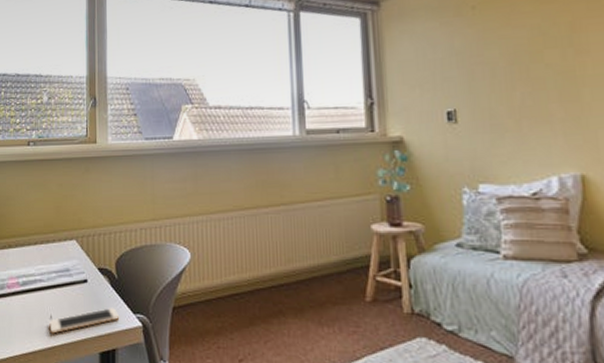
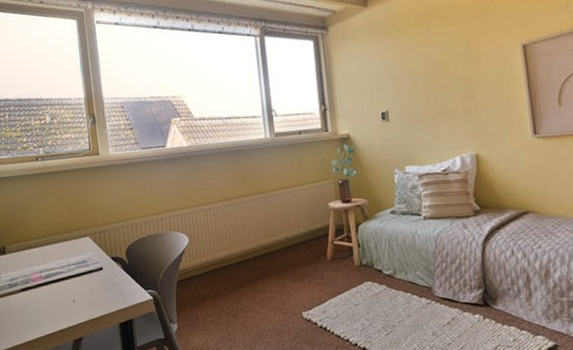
cell phone: present [49,306,120,334] -> none [73,287,134,314]

